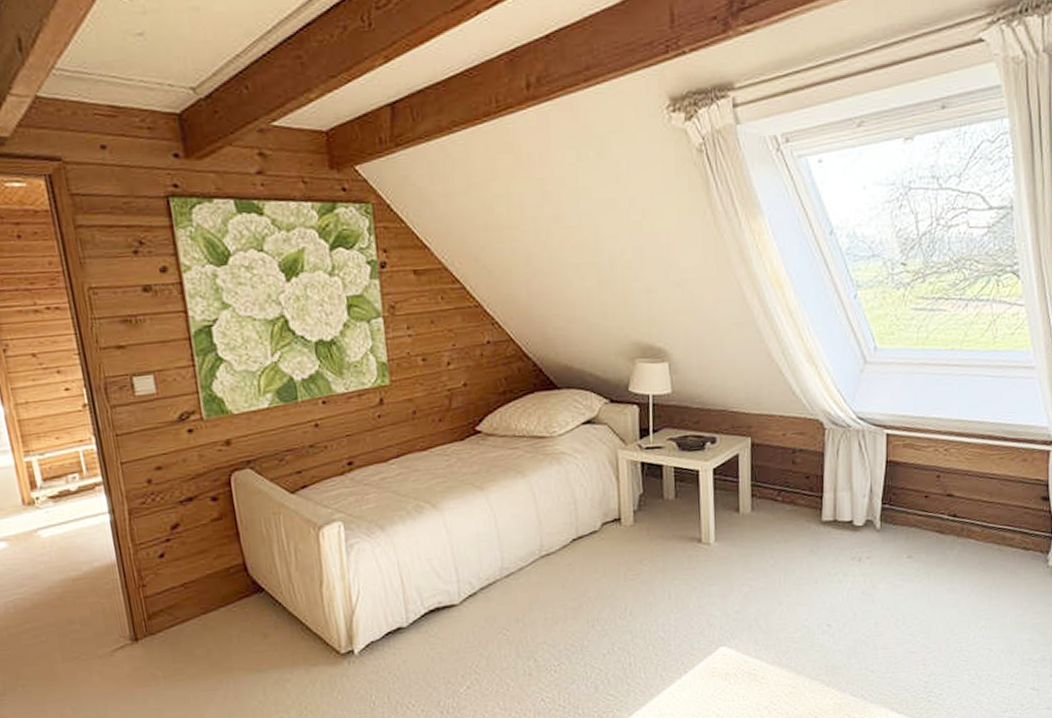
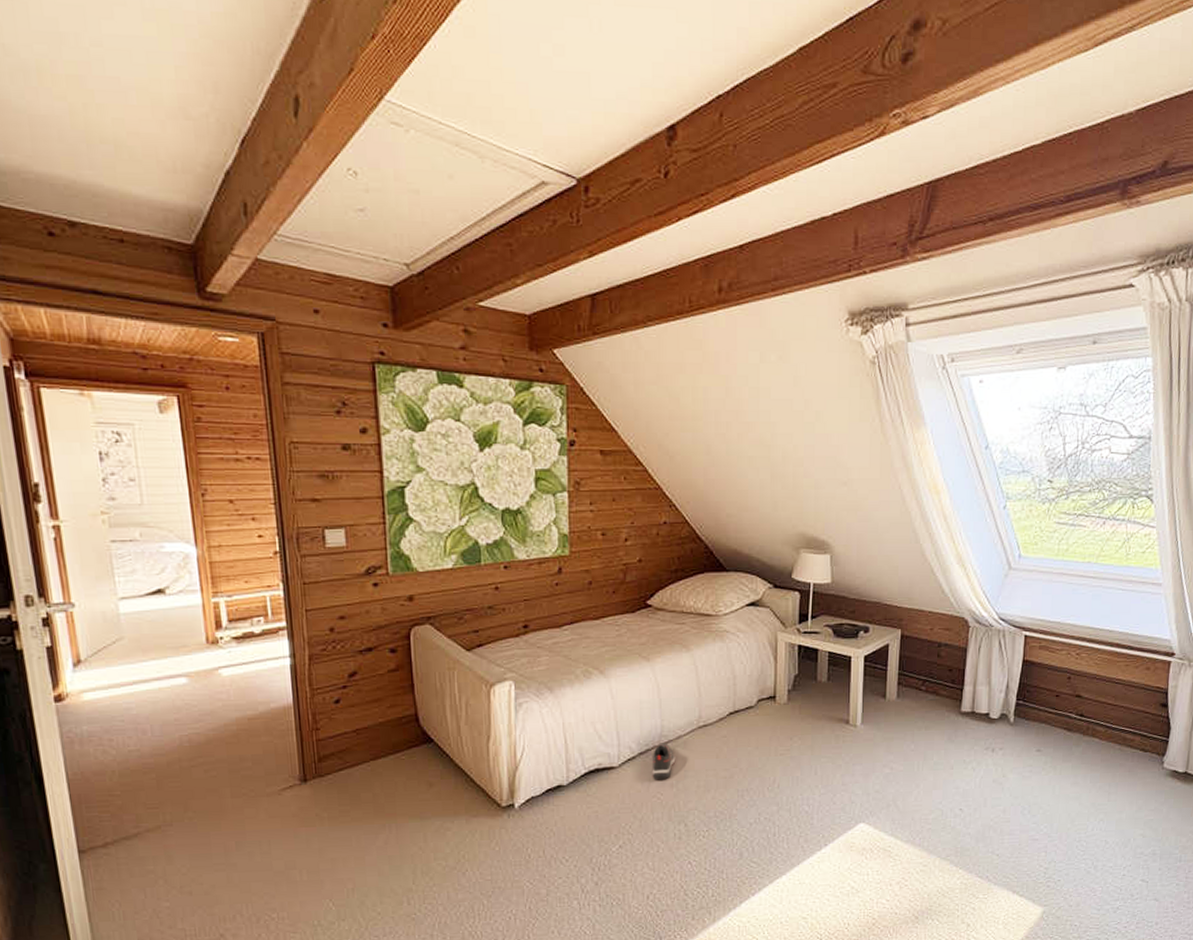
athletic shoe: none [494,575,520,616] -> present [652,743,676,780]

